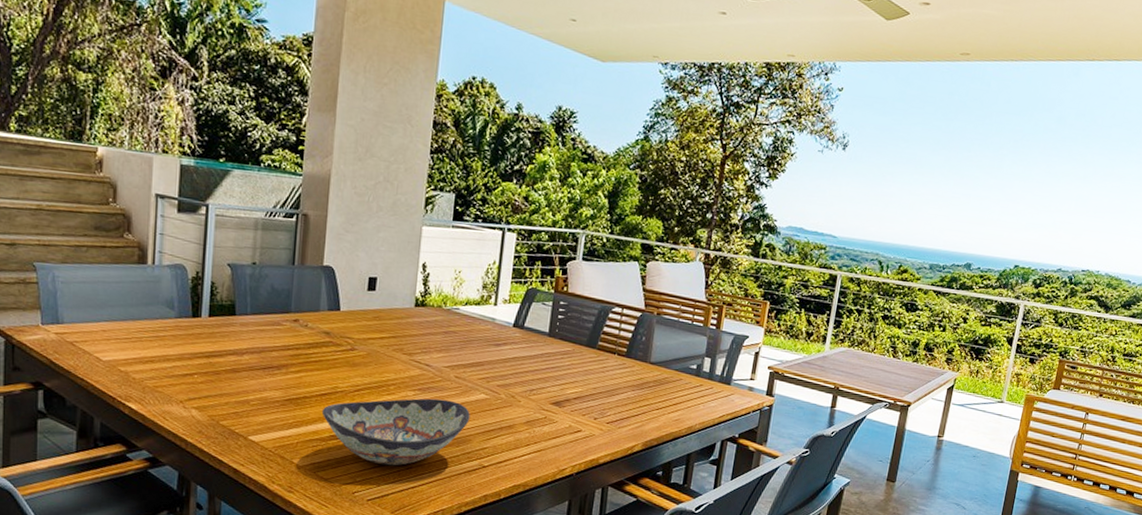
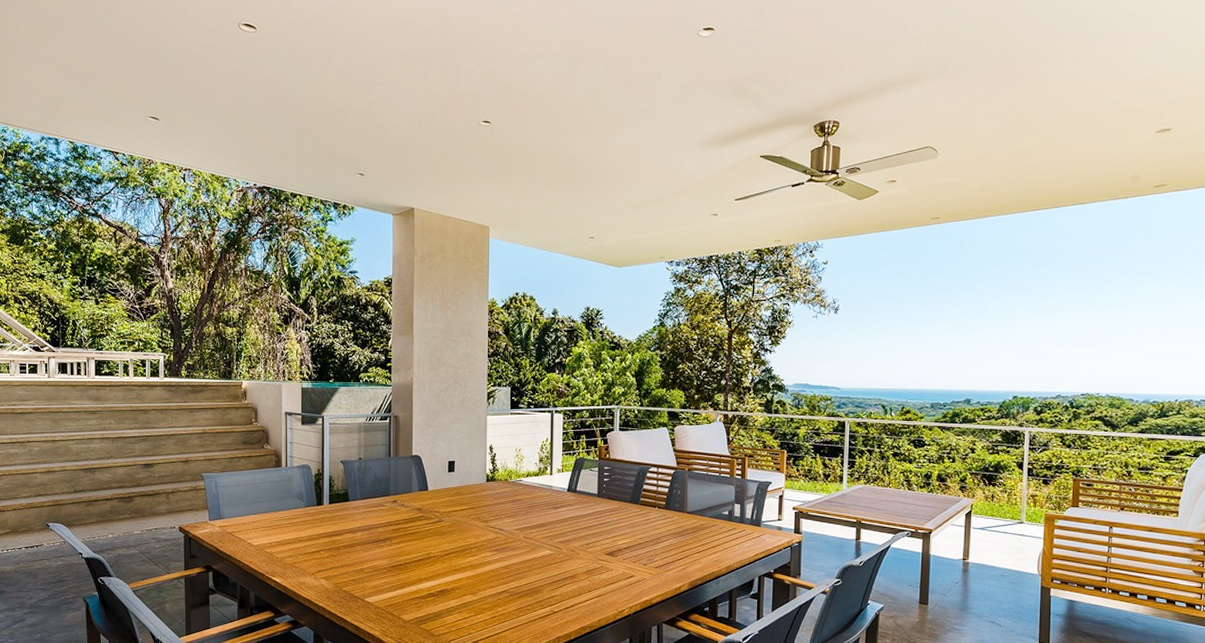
decorative bowl: present [321,398,470,466] -> none [420,557,539,616]

